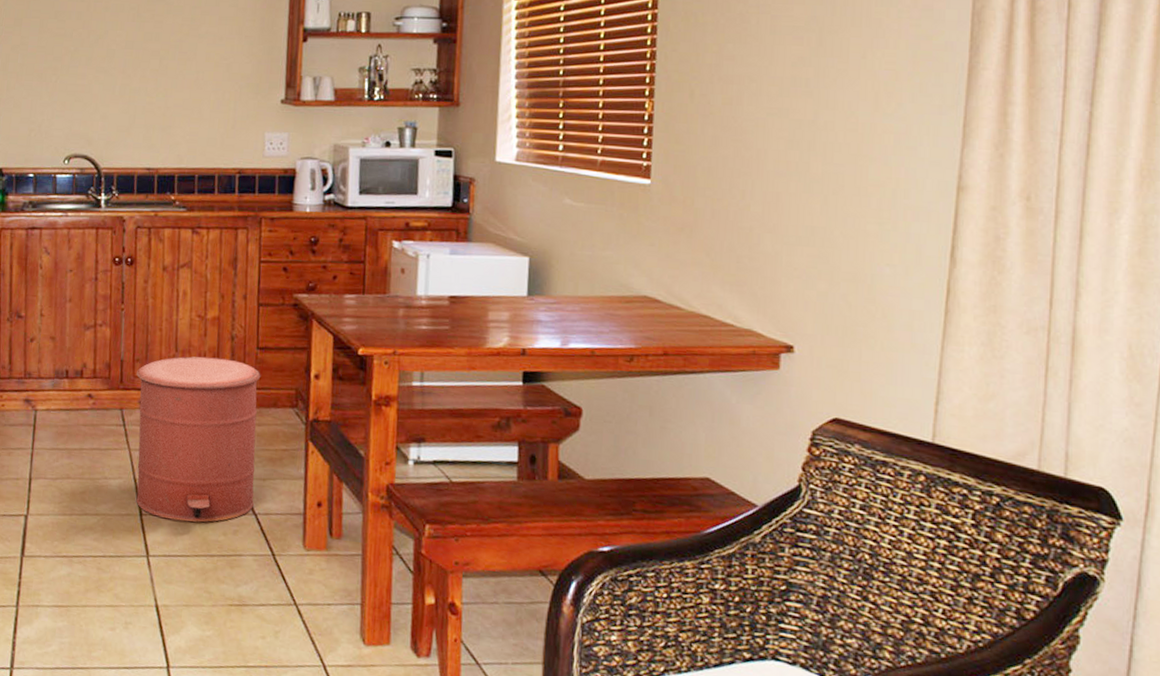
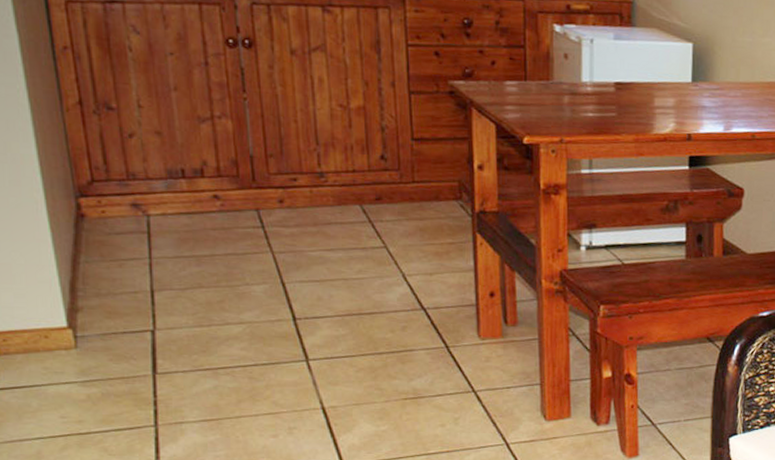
trash can: present [136,356,261,523] -> none [272,149,422,323]

